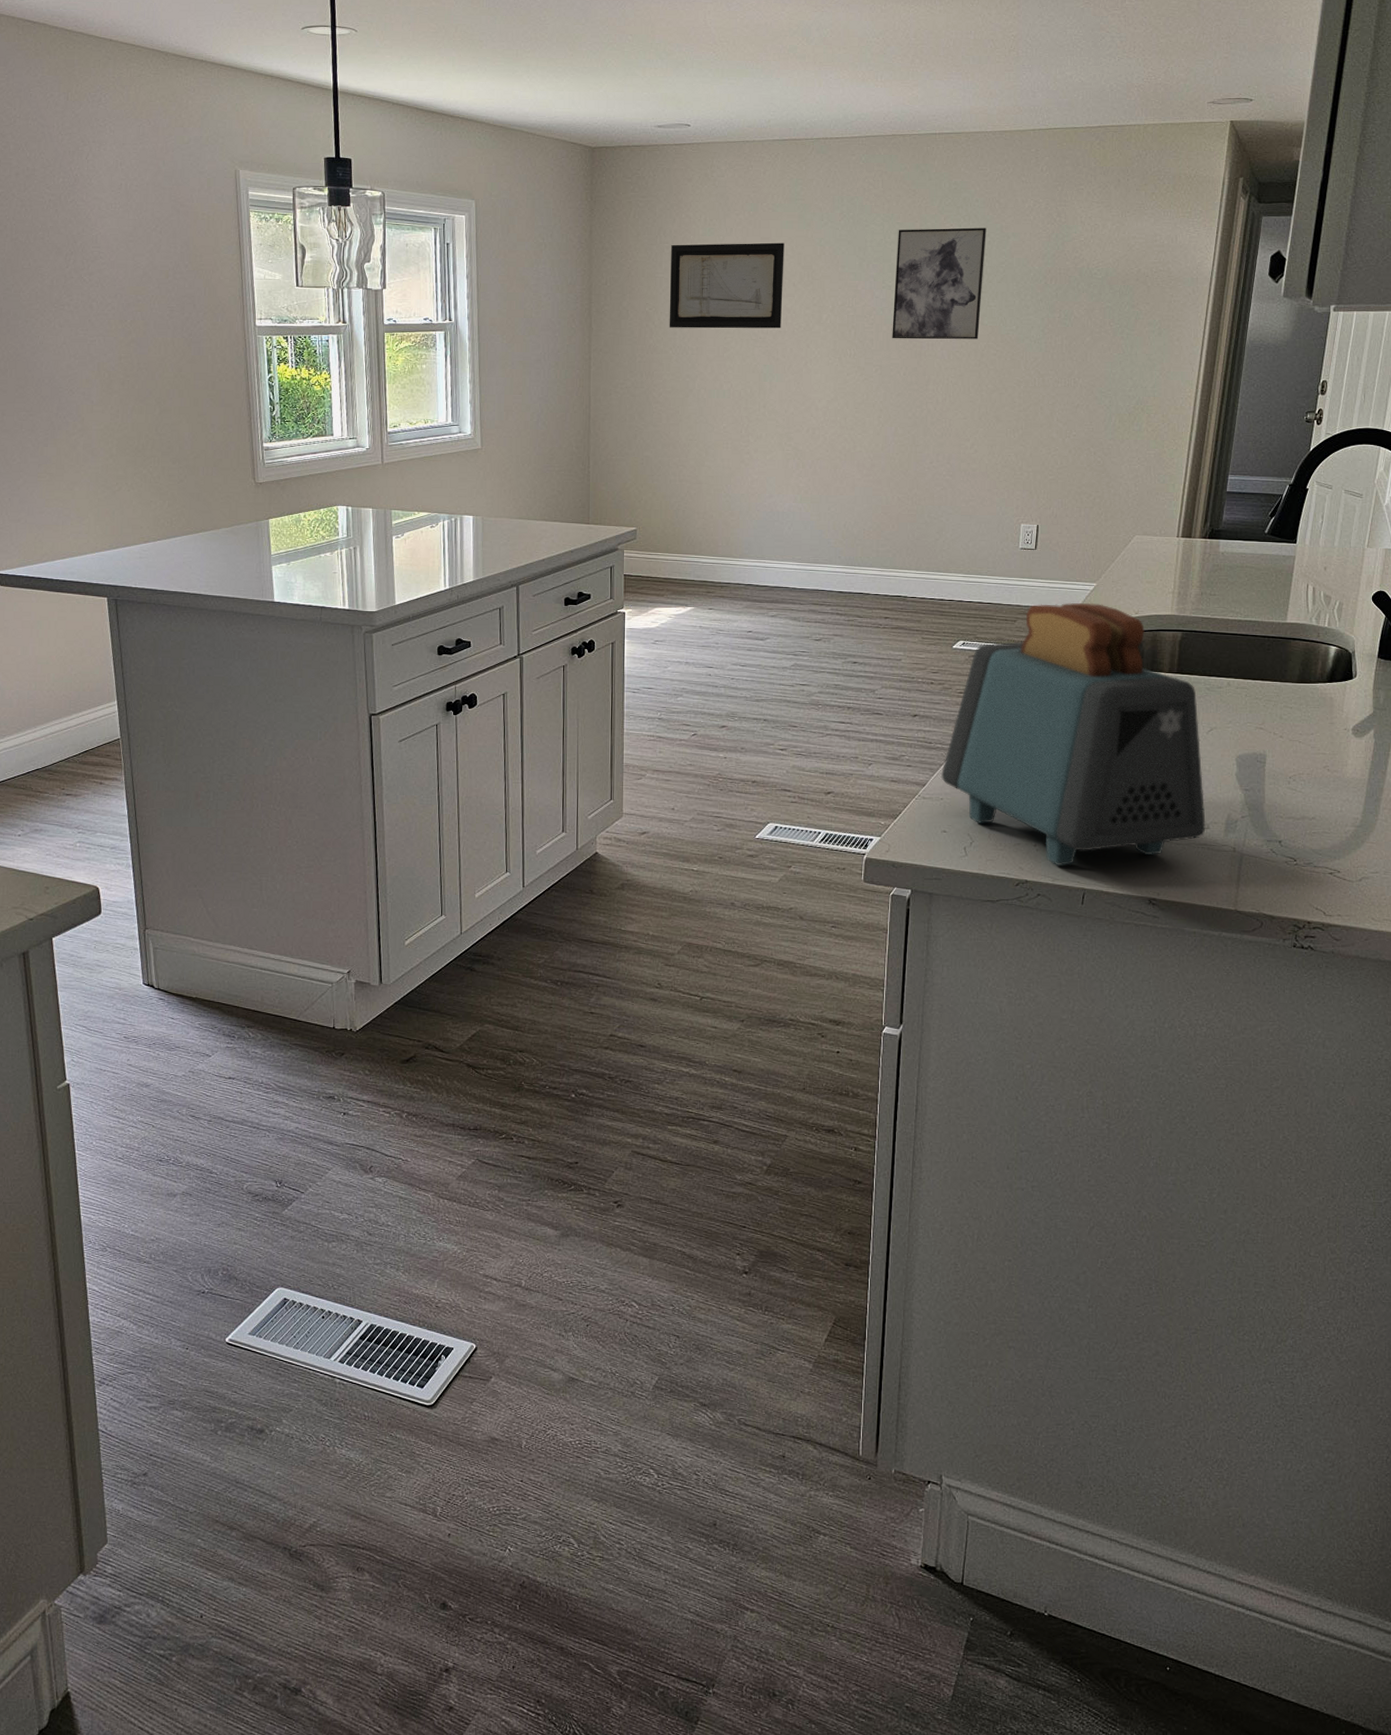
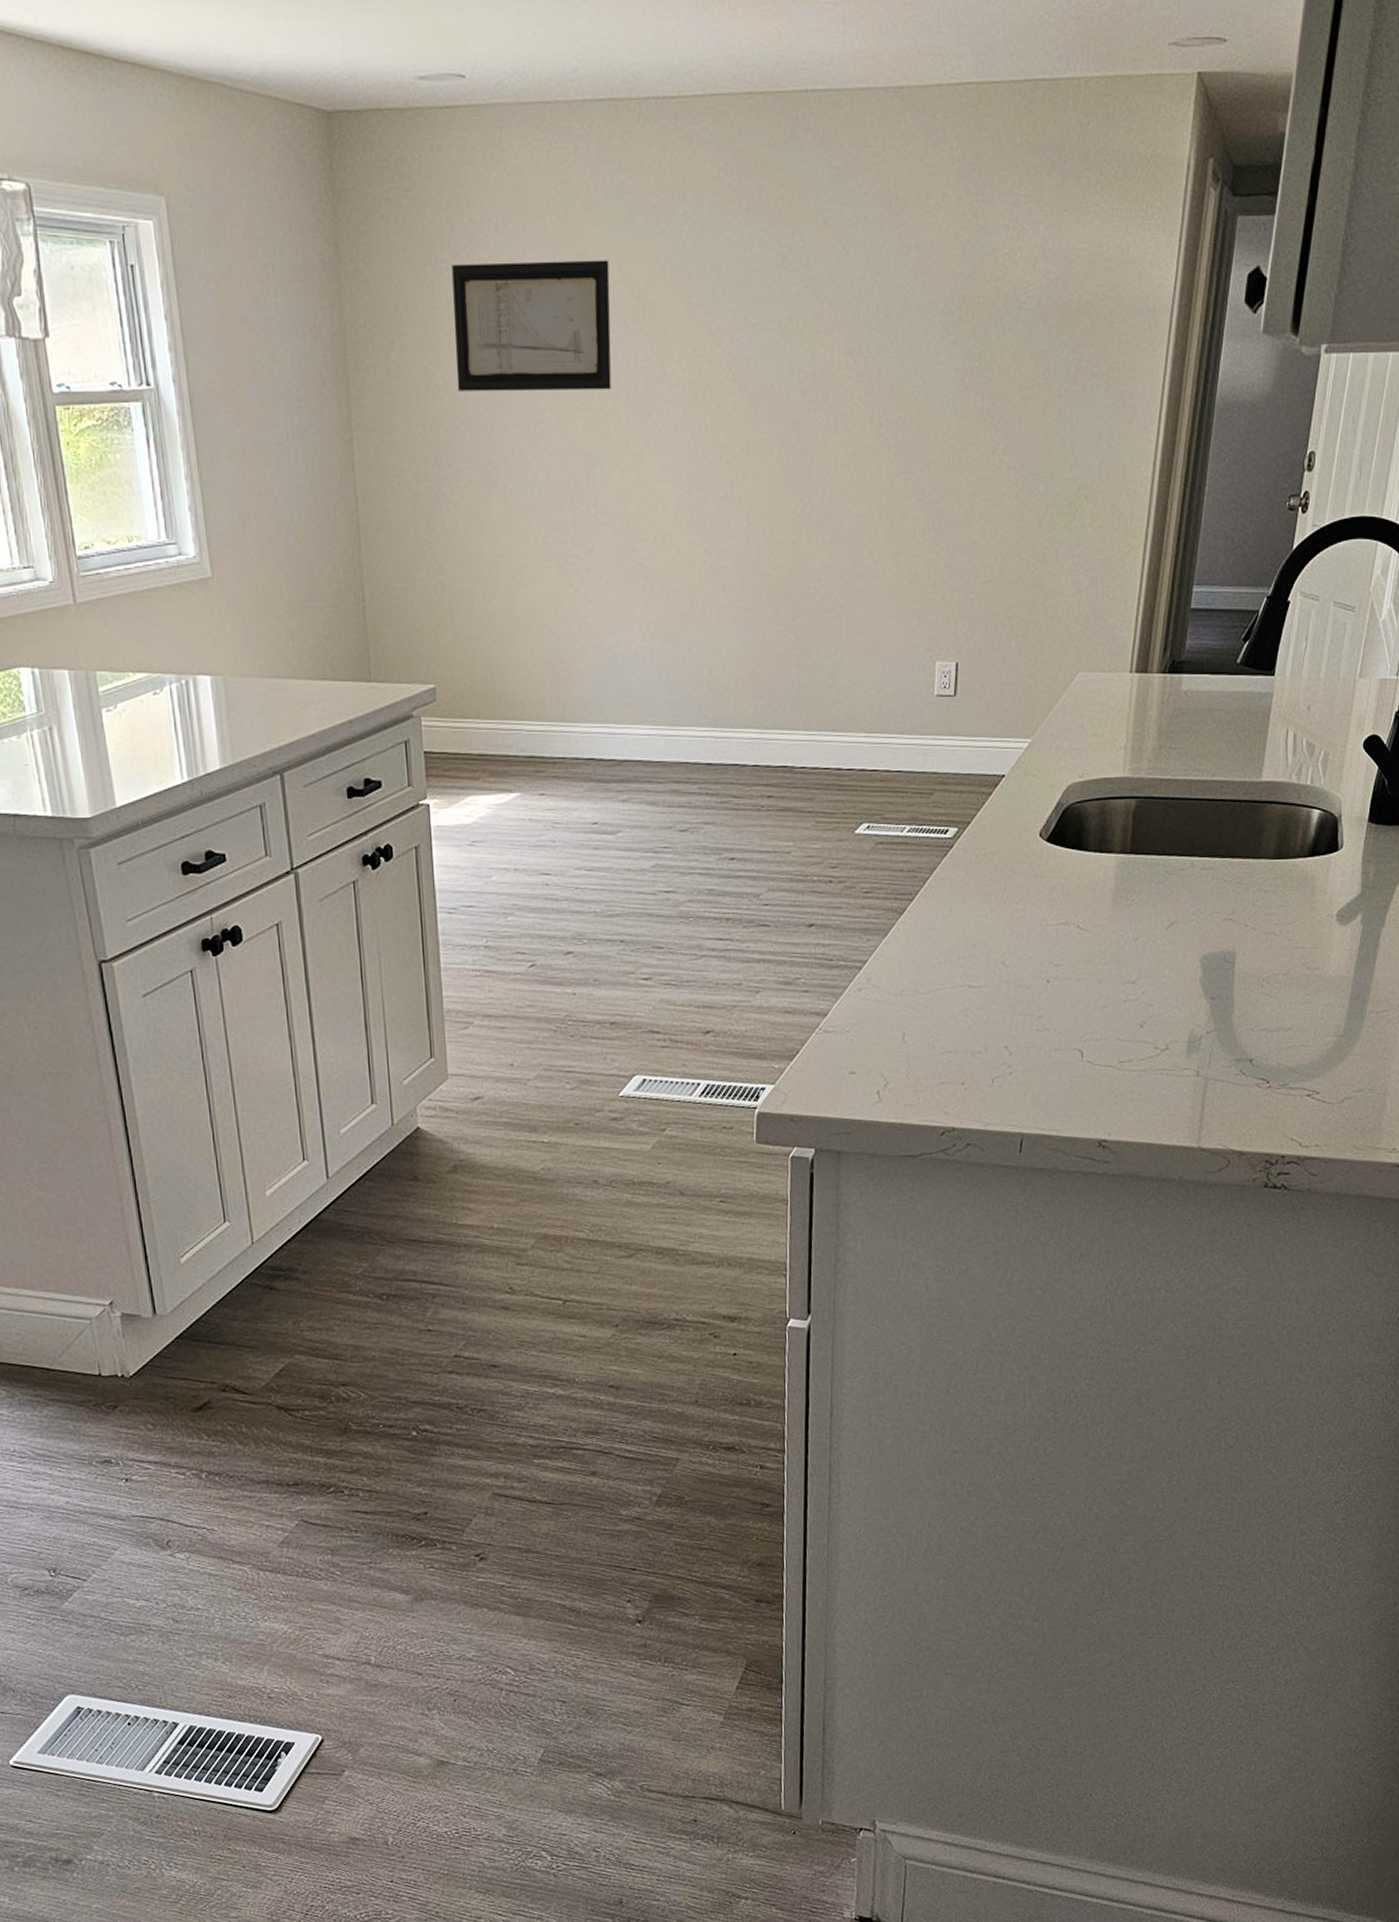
wall art: present [892,227,986,340] -> none [760,235,881,403]
toaster: present [940,602,1206,866] -> none [845,765,1165,1107]

